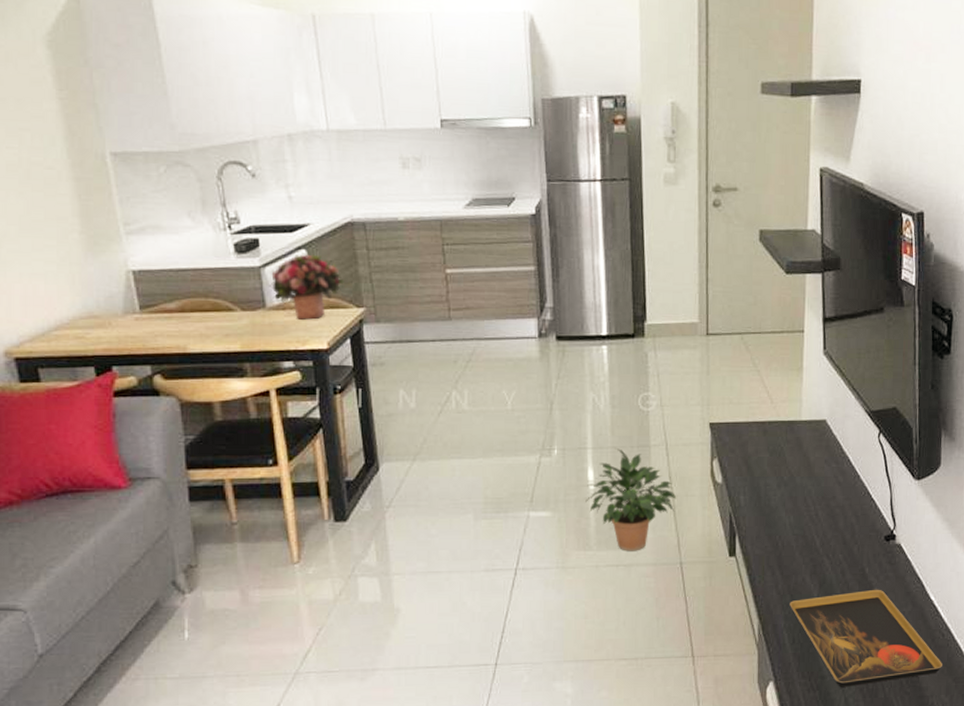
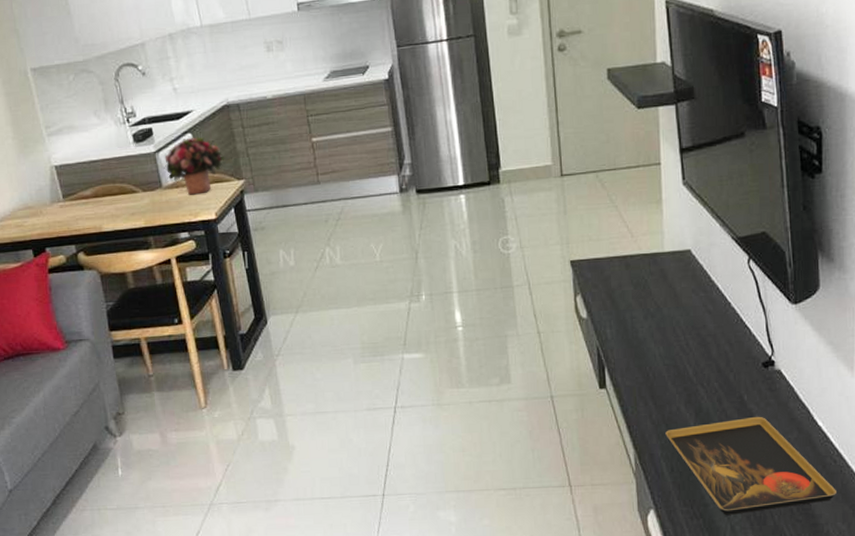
potted plant: present [585,449,677,551] -> none [455,291,543,388]

